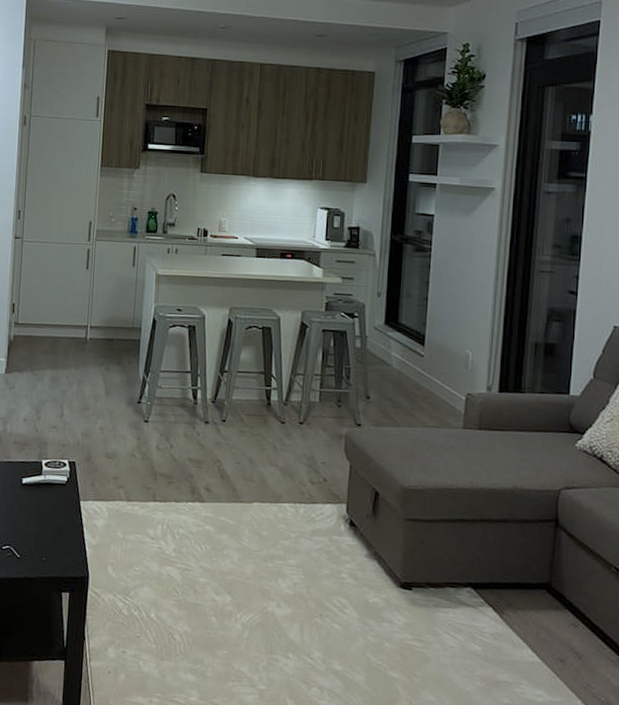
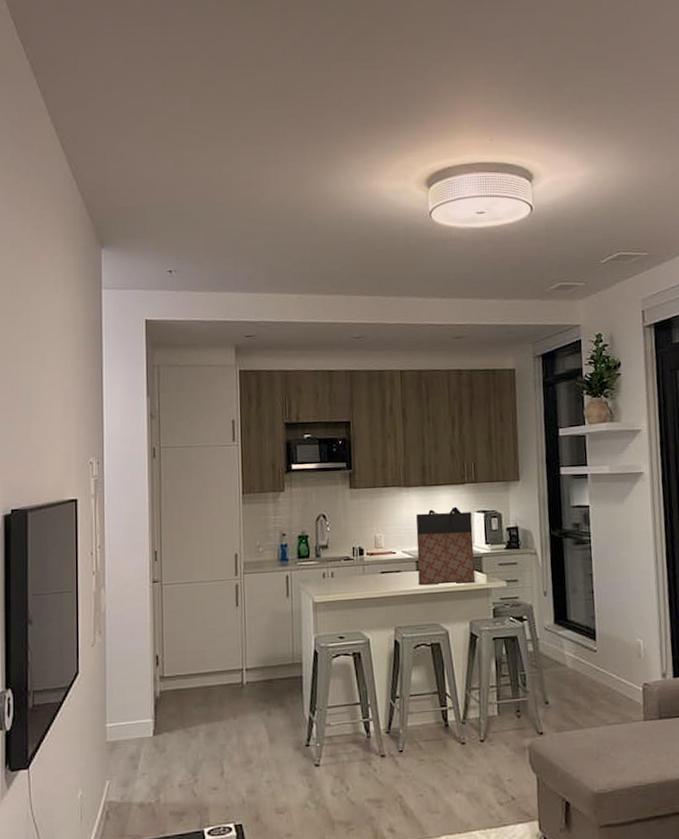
bag: none [257,201,315,275] -> present [416,506,476,585]

